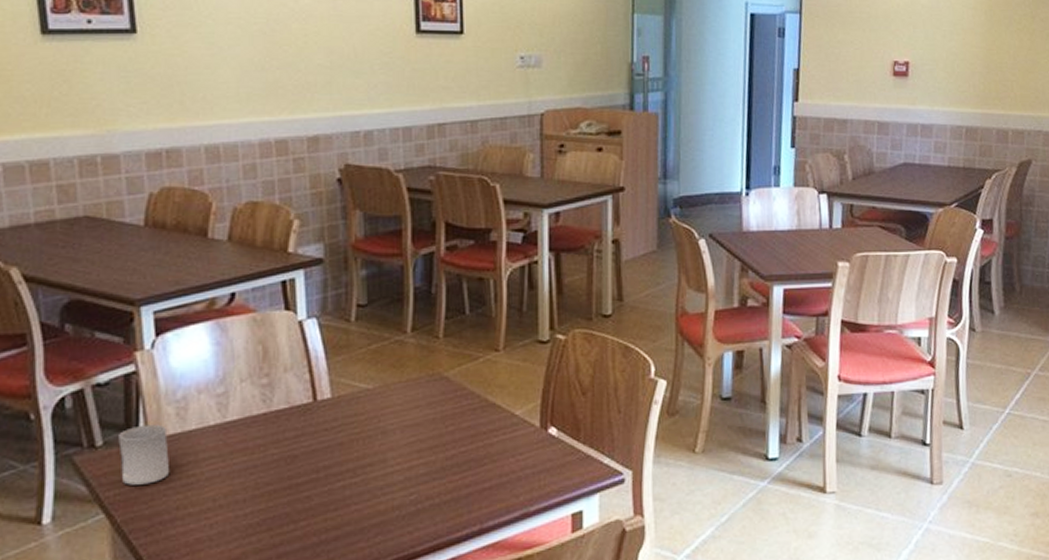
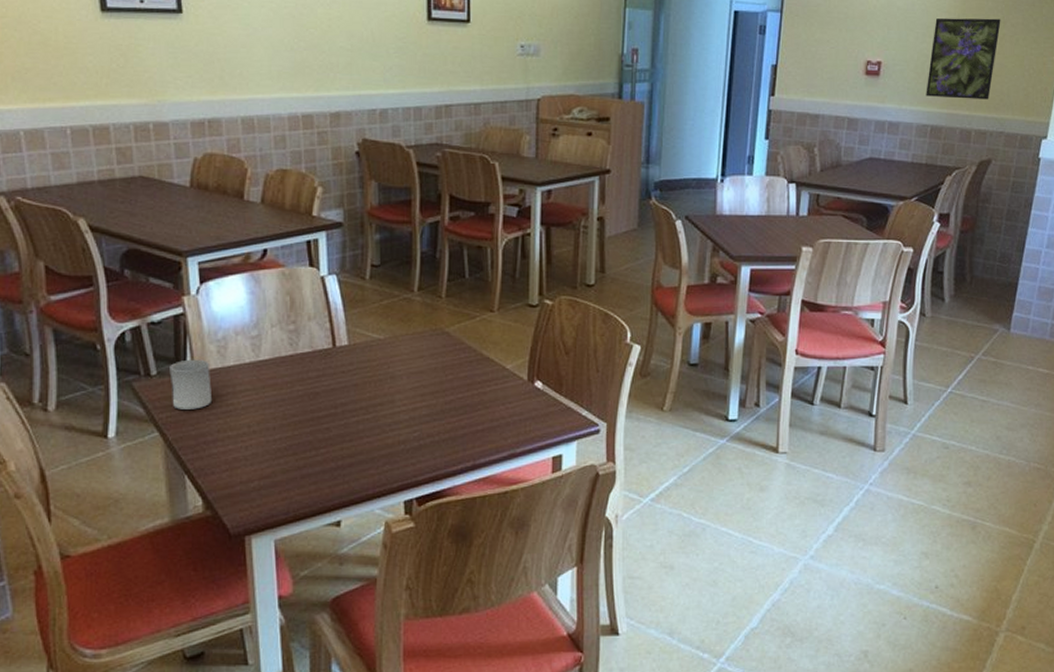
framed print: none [957,13,1030,98] -> present [926,18,1001,100]

